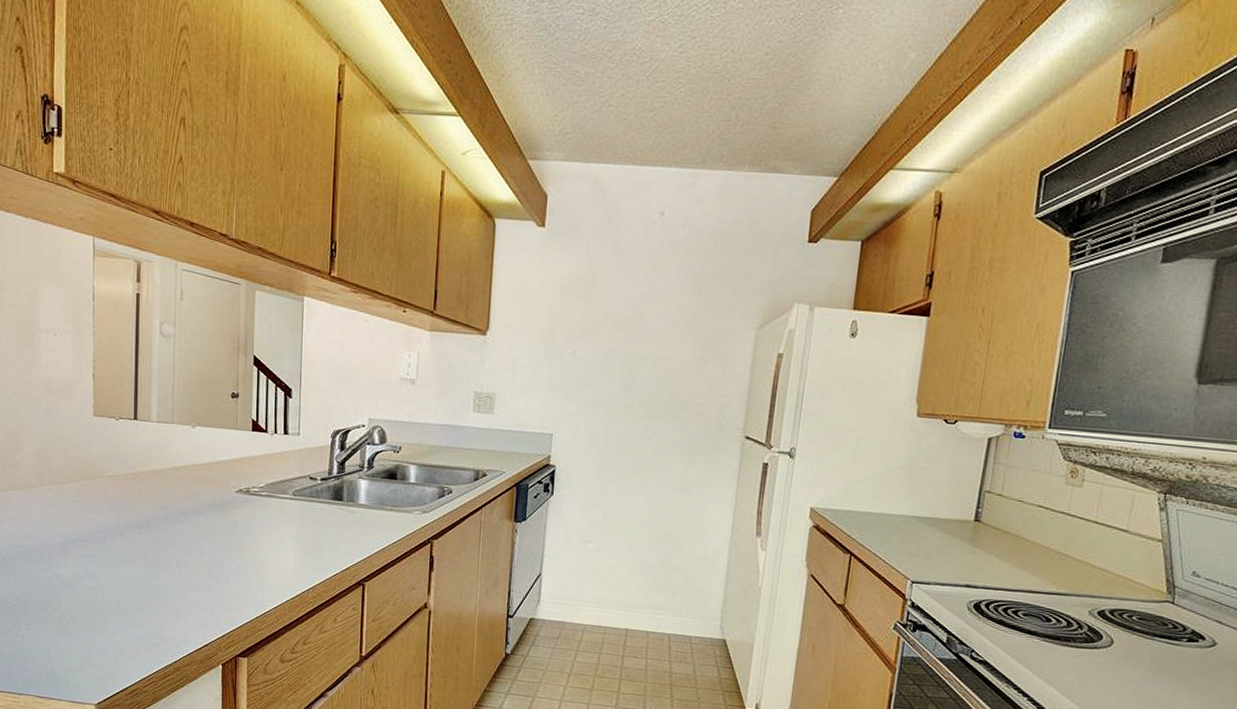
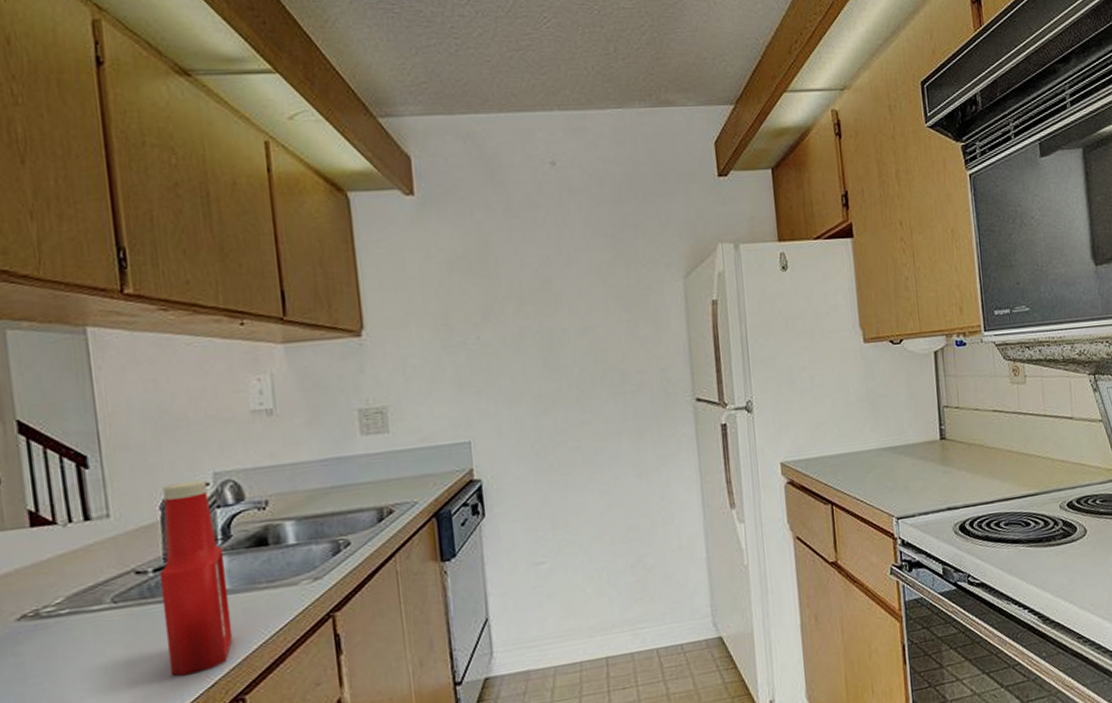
ketchup bottle: none [321,420,367,558] -> present [159,480,233,676]

